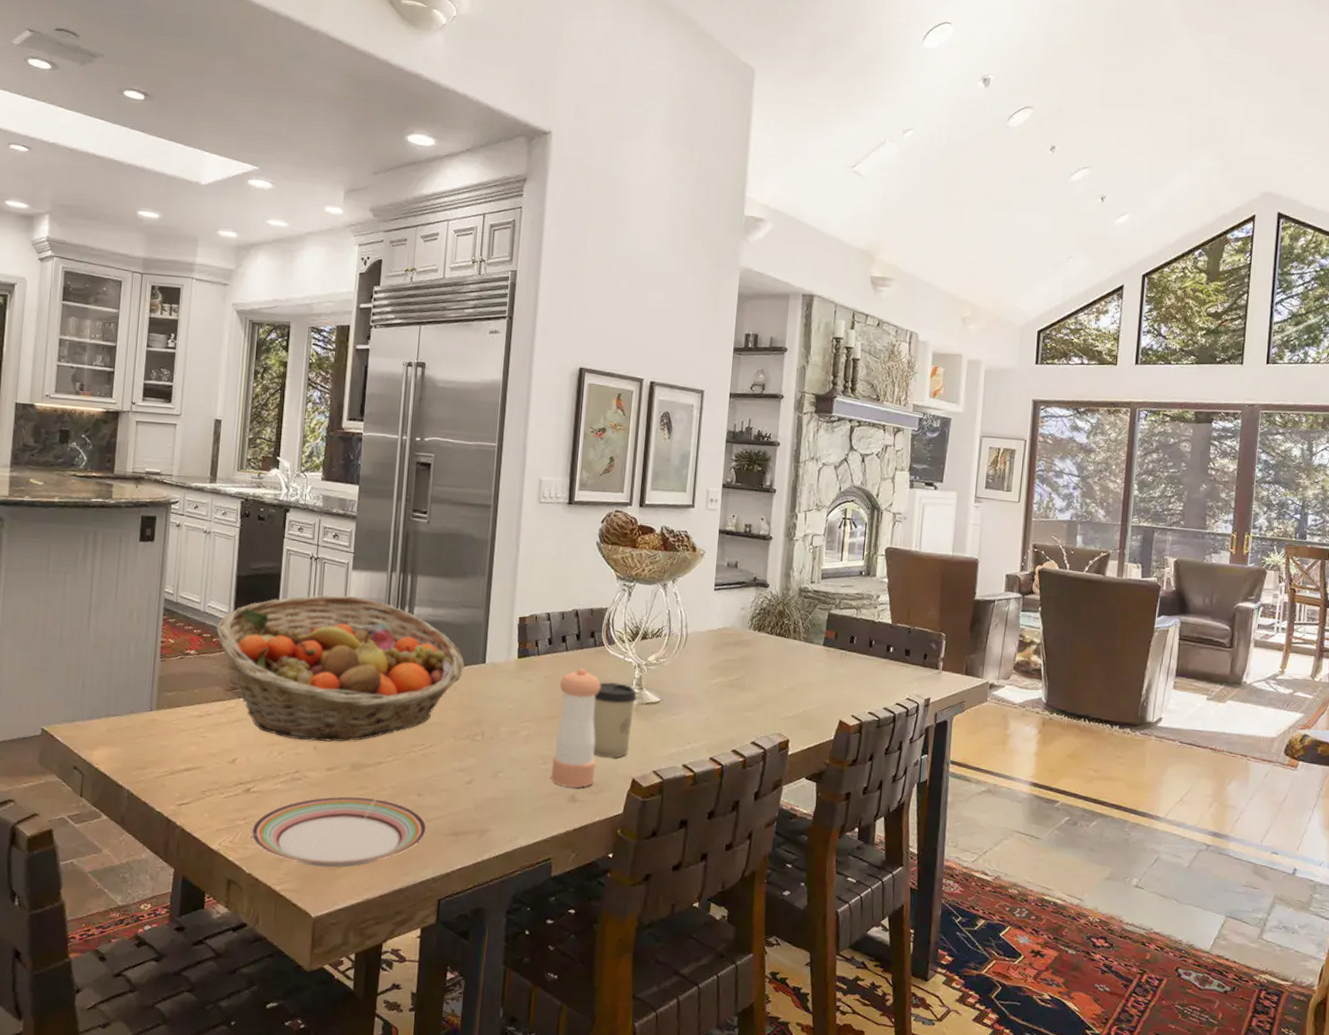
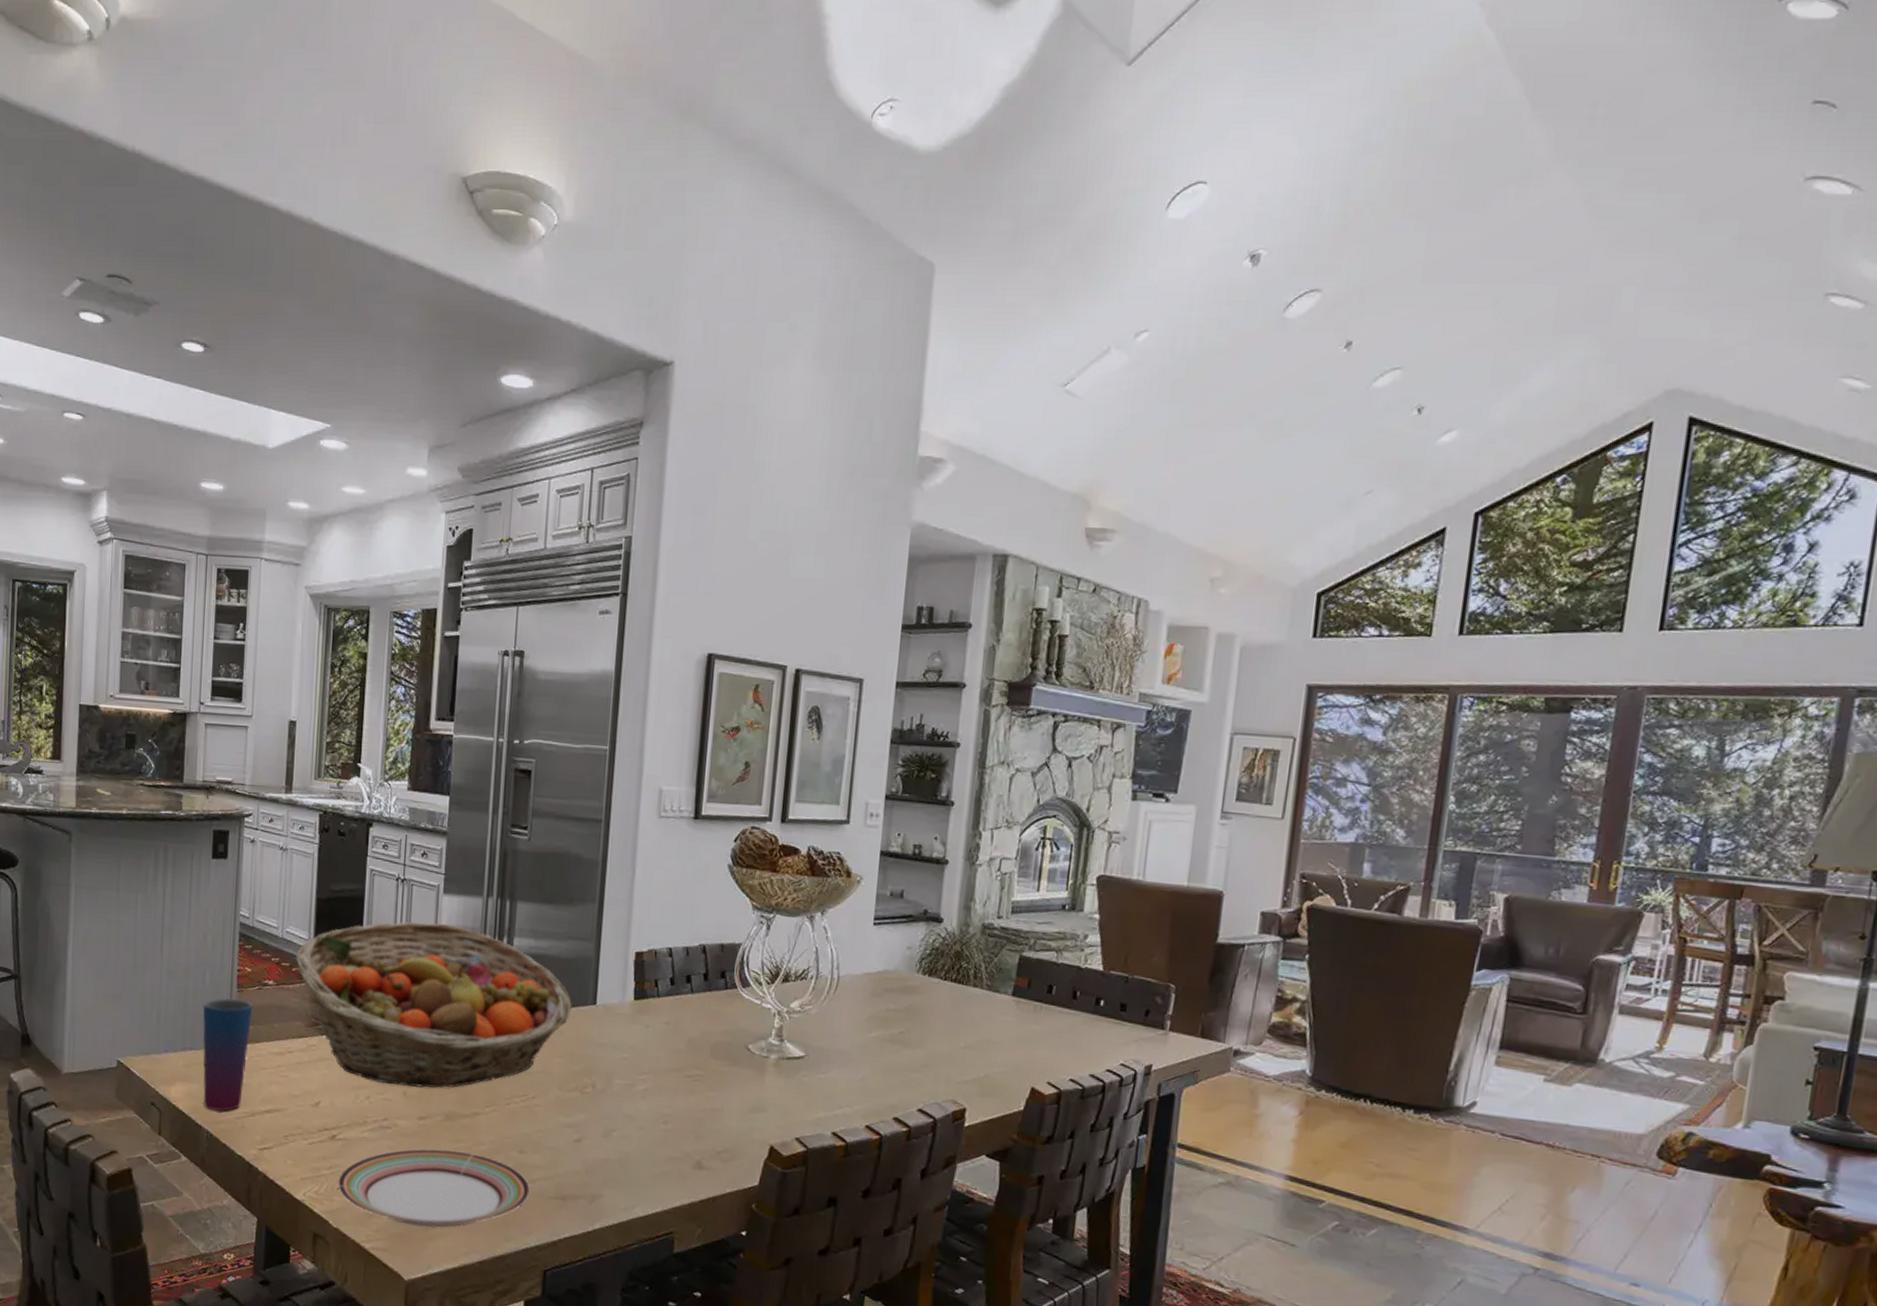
cup: none [125,667,175,772] -> present [202,998,253,1111]
pepper shaker: present [551,668,601,788] -> none [673,1013,733,1153]
cup: present [592,681,637,758] -> none [723,1031,776,1121]

